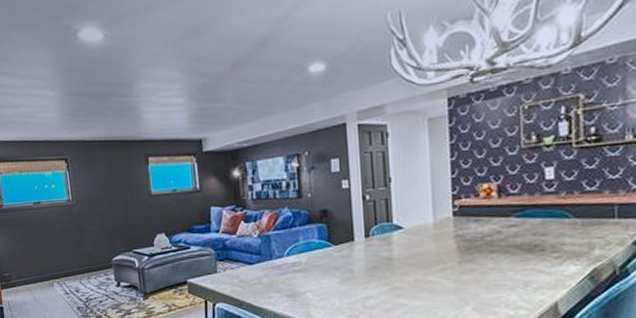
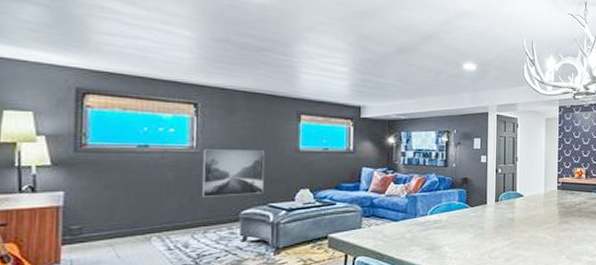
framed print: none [78,197,127,246] -> present [203,149,264,197]

